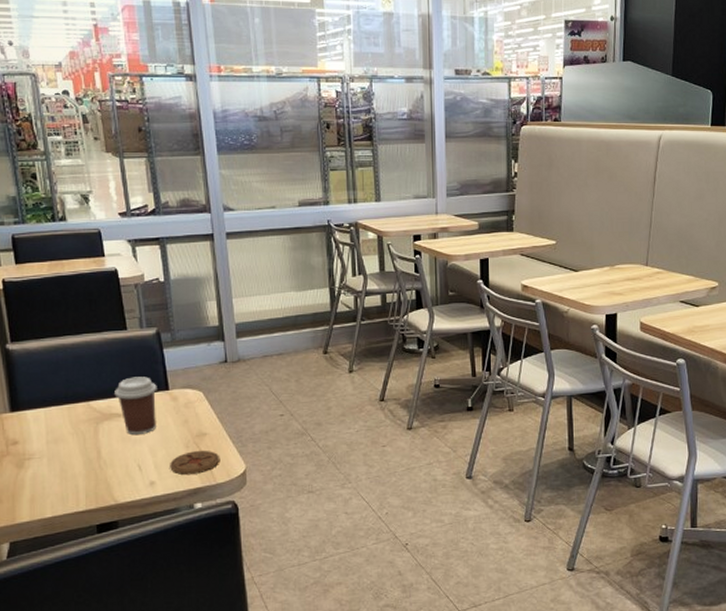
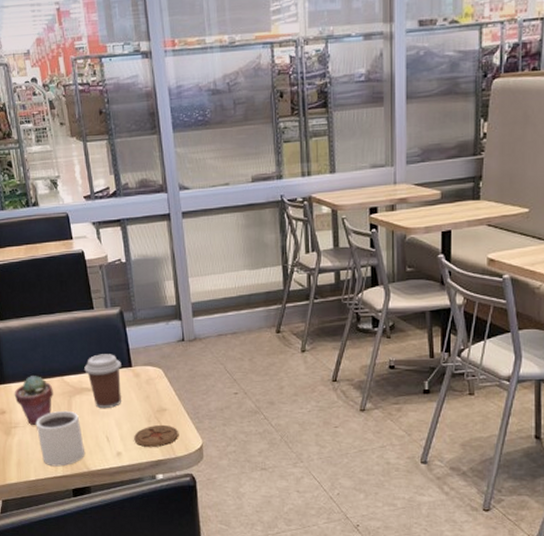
potted succulent: none [29,401,77,457] -> present [14,376,53,426]
mug: none [55,438,113,501] -> present [36,410,86,467]

